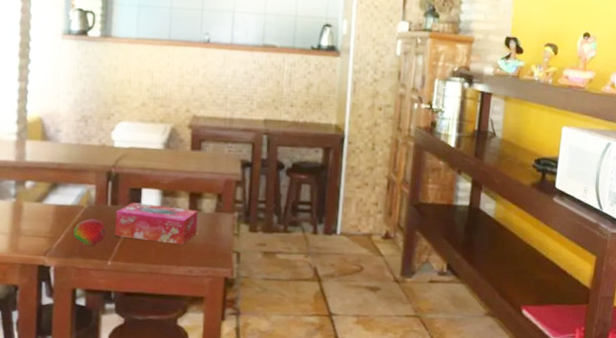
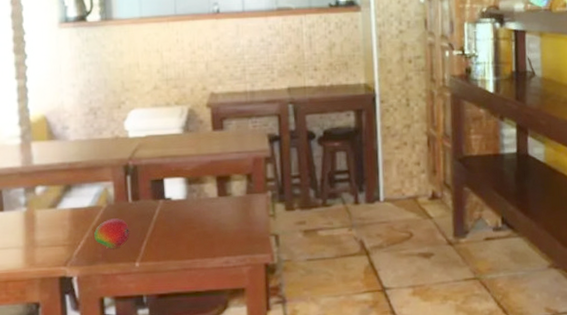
tissue box: present [114,202,198,245] -> none [138,194,229,235]

